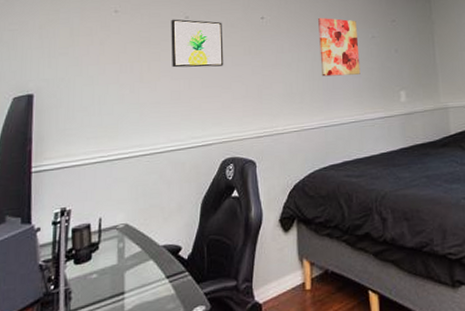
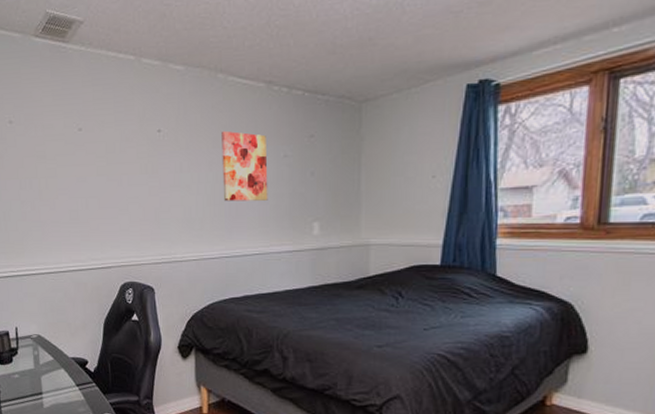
wall art: present [171,19,224,68] -> none [64,131,120,186]

